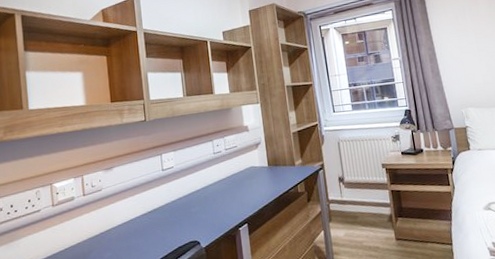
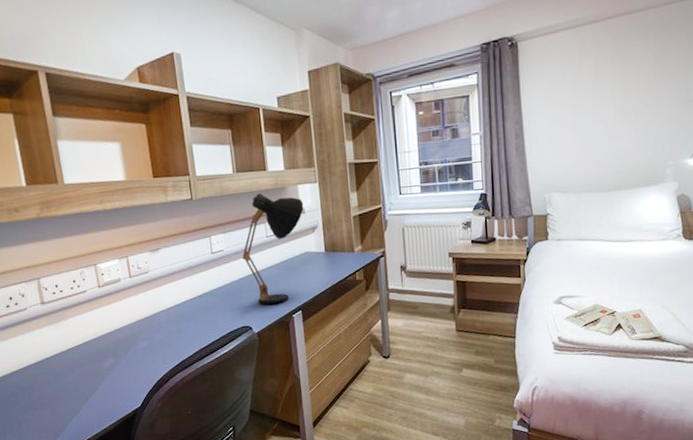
desk lamp: none [191,114,248,219] -> present [242,193,304,305]

